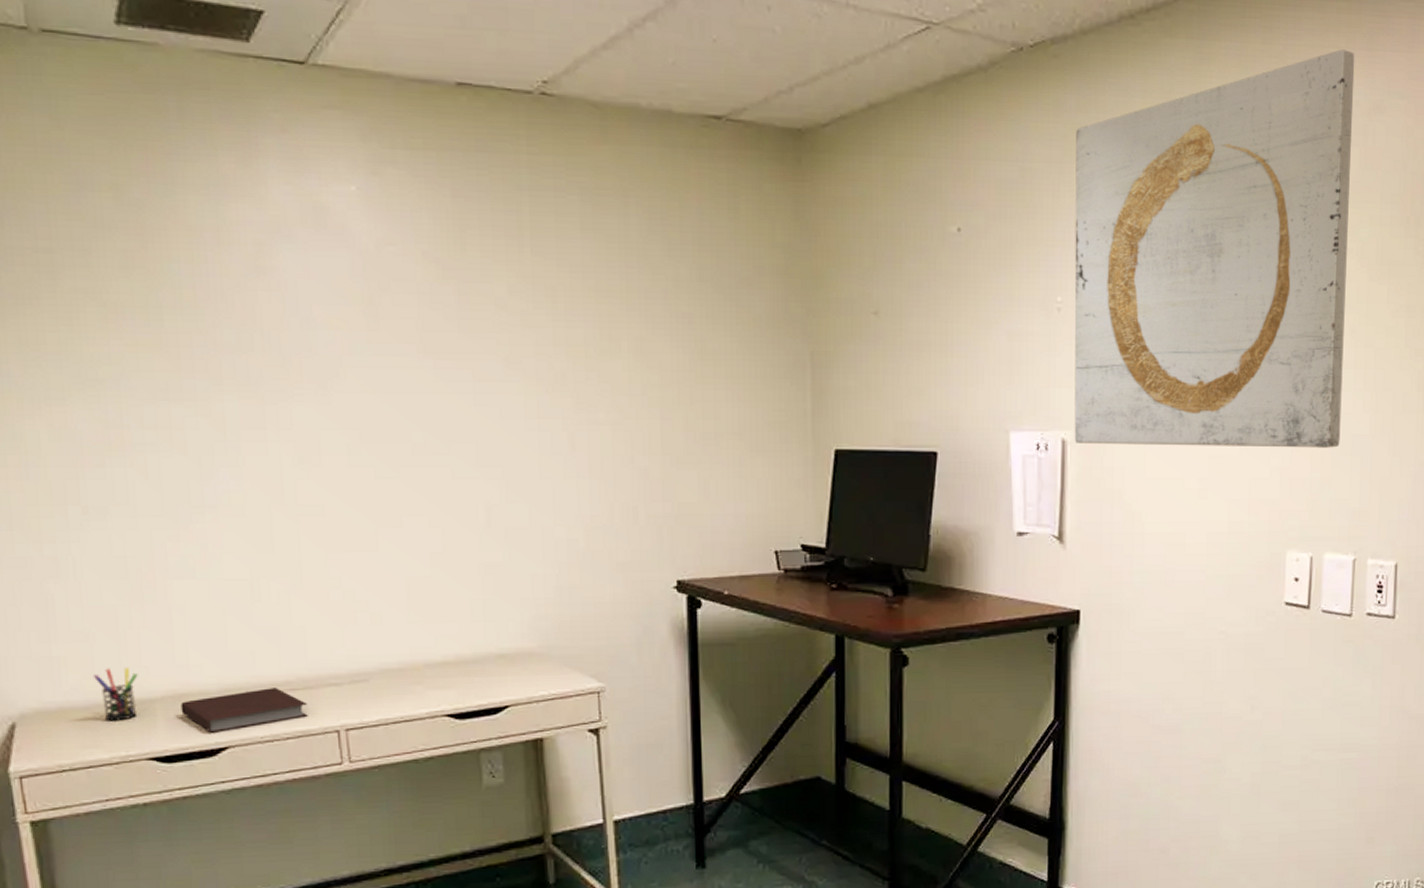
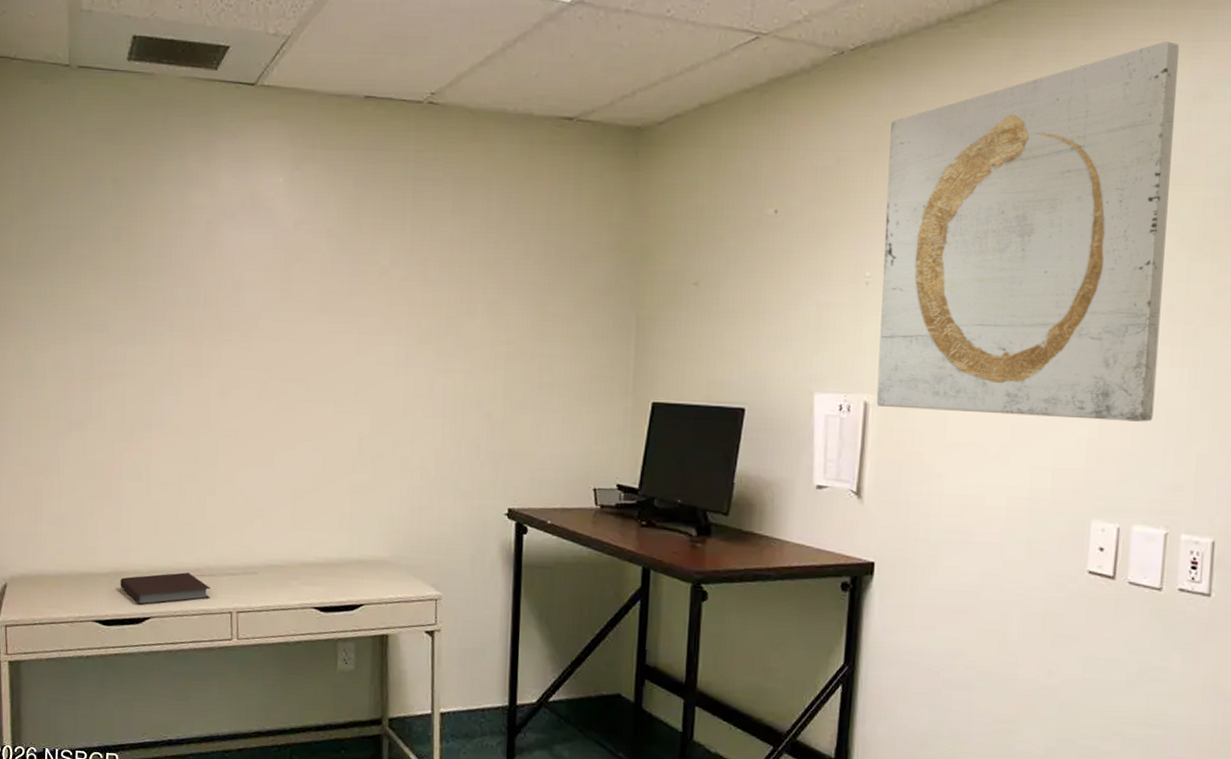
pen holder: present [94,668,138,721] -> none [63,547,93,589]

